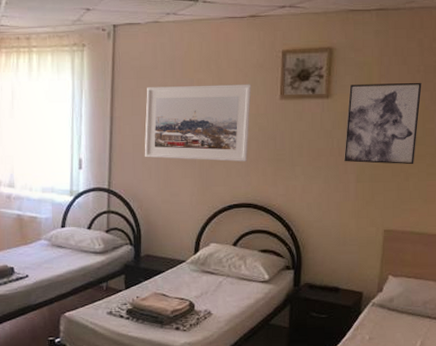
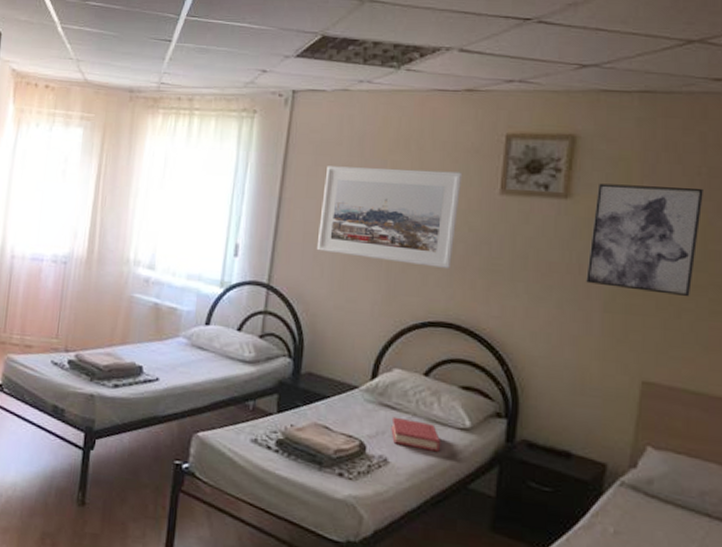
hardback book: none [211,279,249,301] -> present [391,416,441,452]

